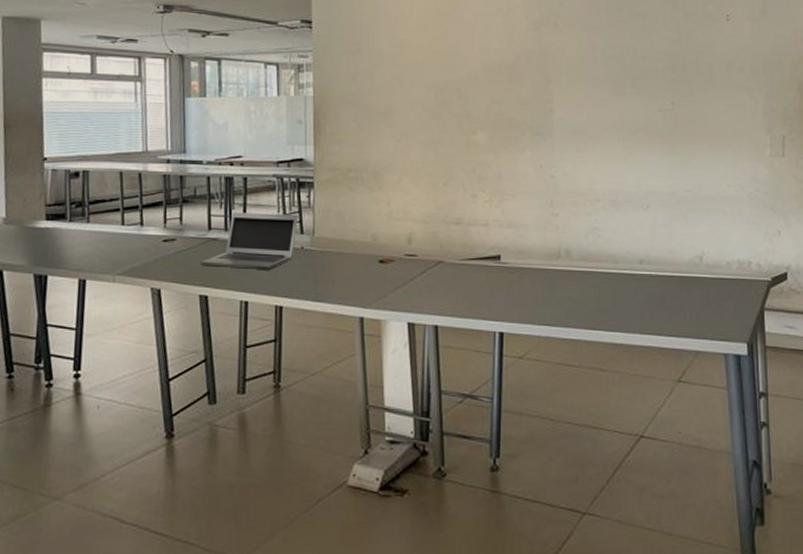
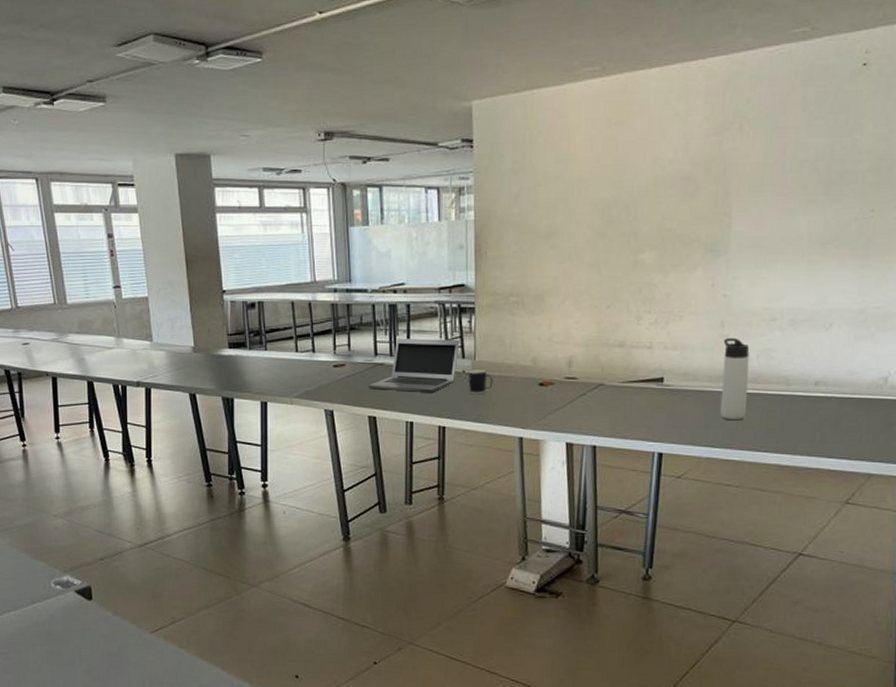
mug: none [305,245,333,272] -> present [467,368,493,395]
thermos bottle: none [554,216,580,299] -> present [720,337,750,421]

